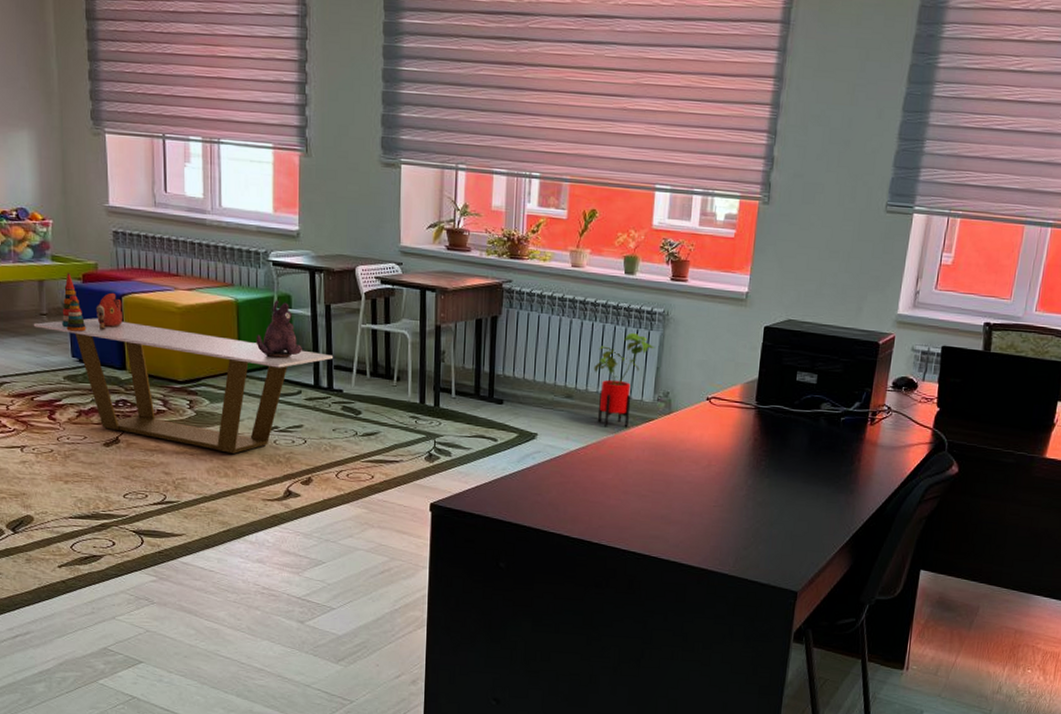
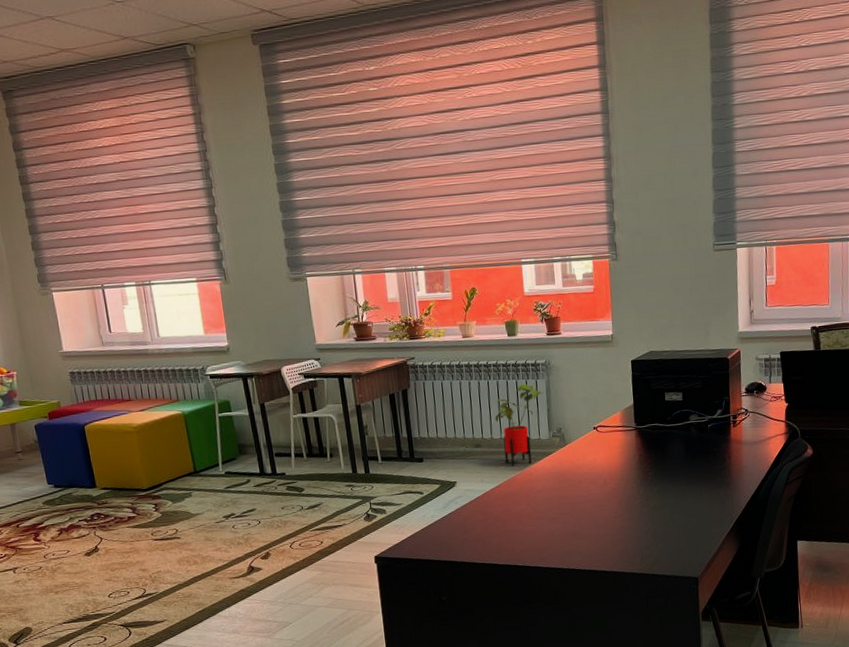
coffee table: present [33,318,333,455] -> none [10,445,272,544]
stacking toy: present [62,273,124,332] -> none [34,413,88,463]
plush toy: present [256,300,302,359] -> none [204,406,246,457]

